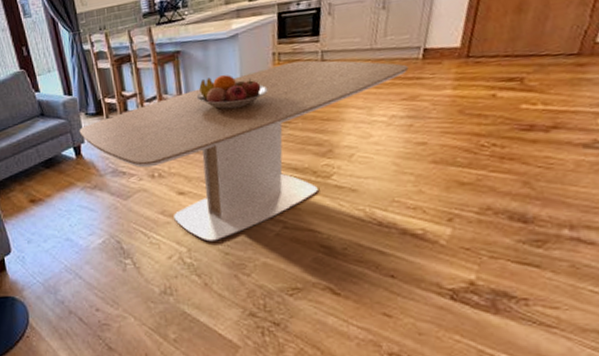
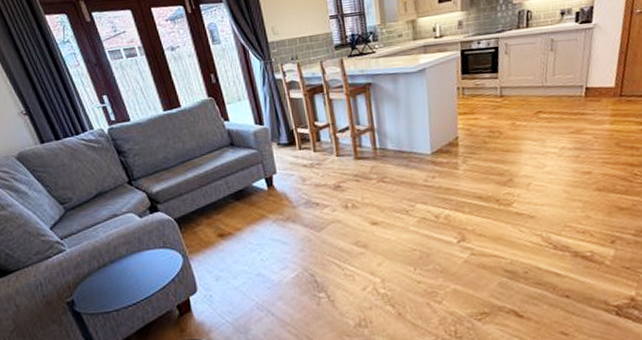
dining table: present [79,60,409,242] -> none [270,95,574,271]
fruit bowl: present [196,75,268,110] -> none [387,107,454,141]

